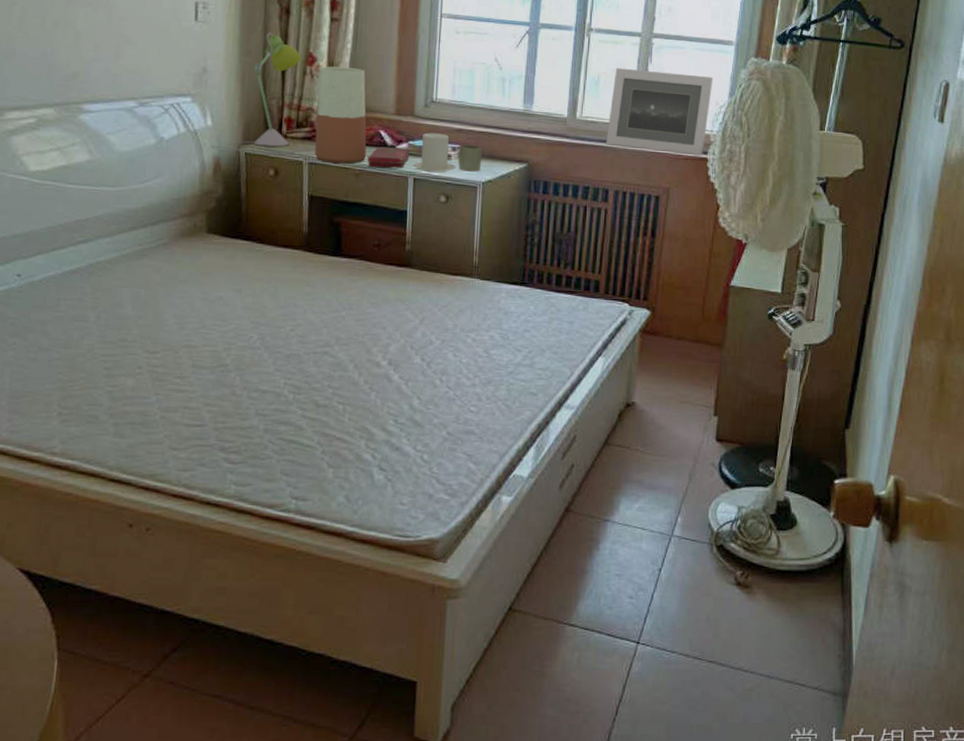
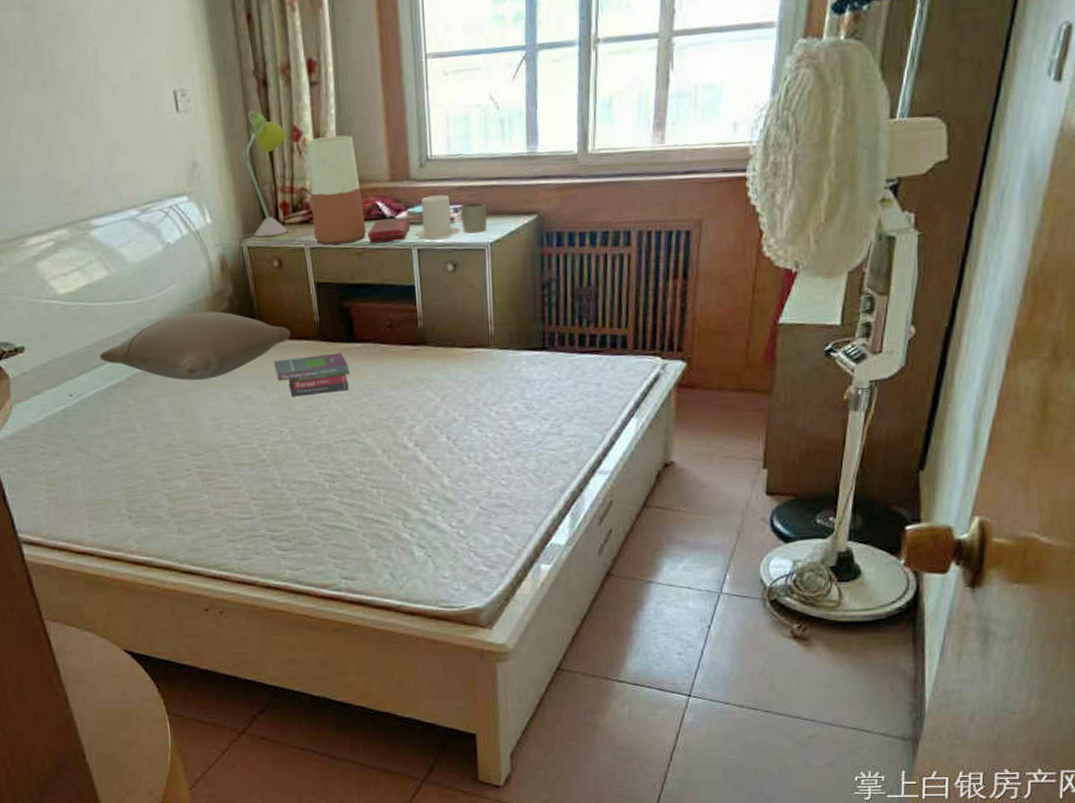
pillow: none [61,207,277,276] -> present [99,311,291,381]
books: none [253,264,332,303] -> present [273,352,350,397]
picture frame: present [605,67,714,156] -> none [623,74,751,180]

